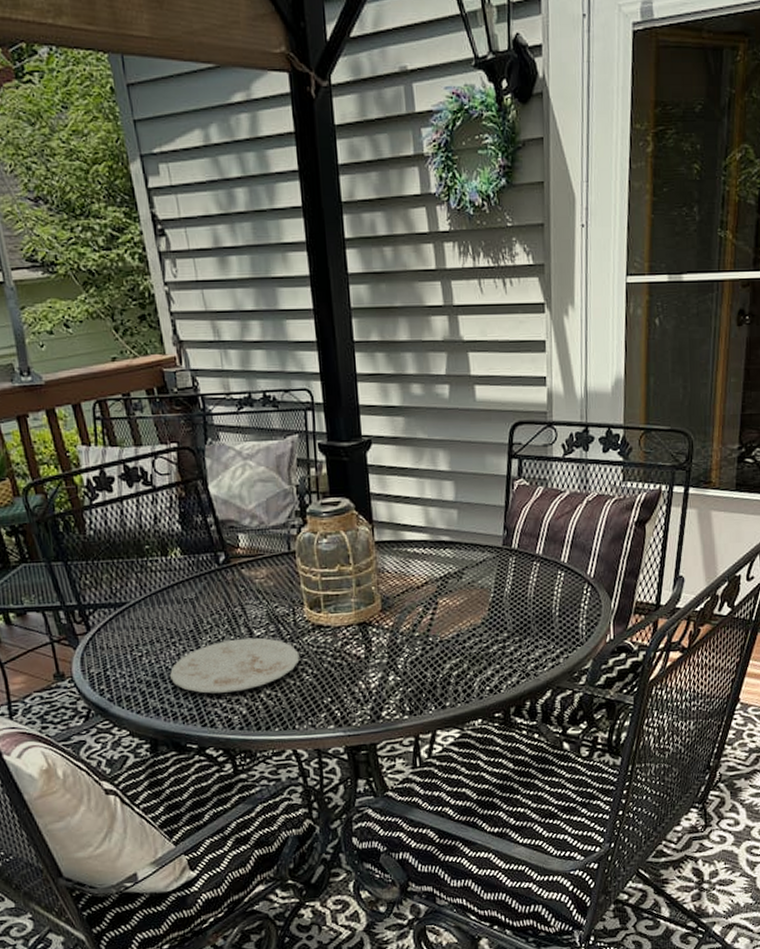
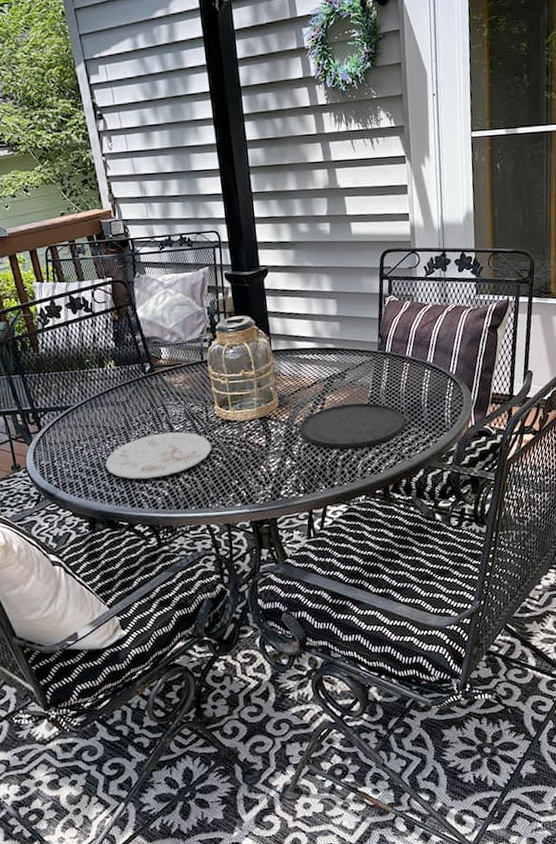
plate: none [406,609,531,664] -> present [300,403,405,449]

